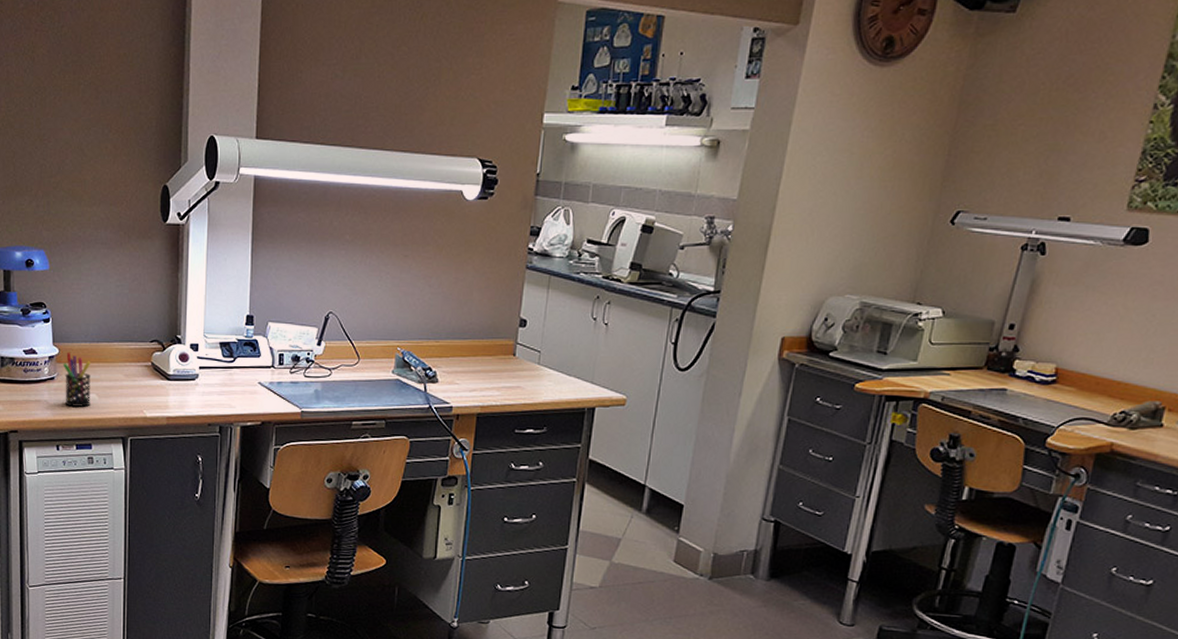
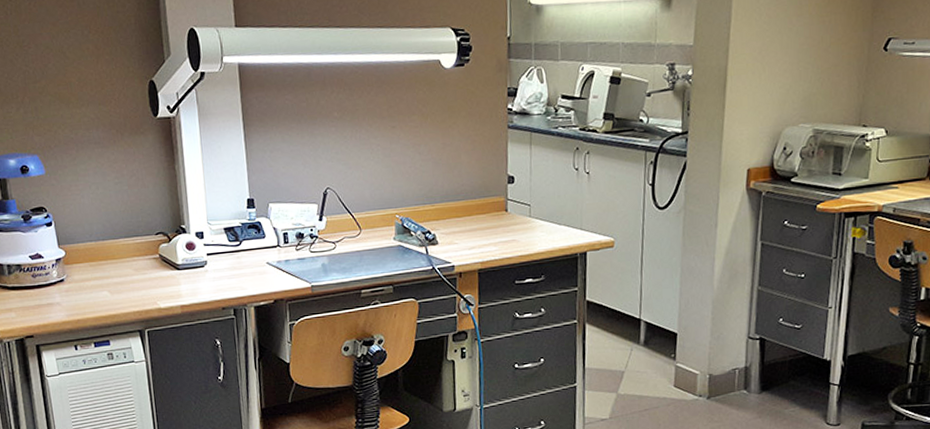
pen holder: present [62,352,91,407] -> none [70,252,104,306]

